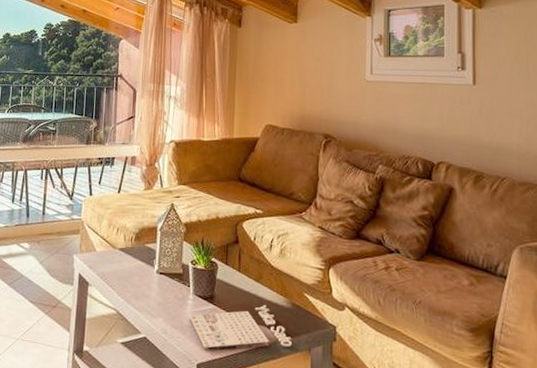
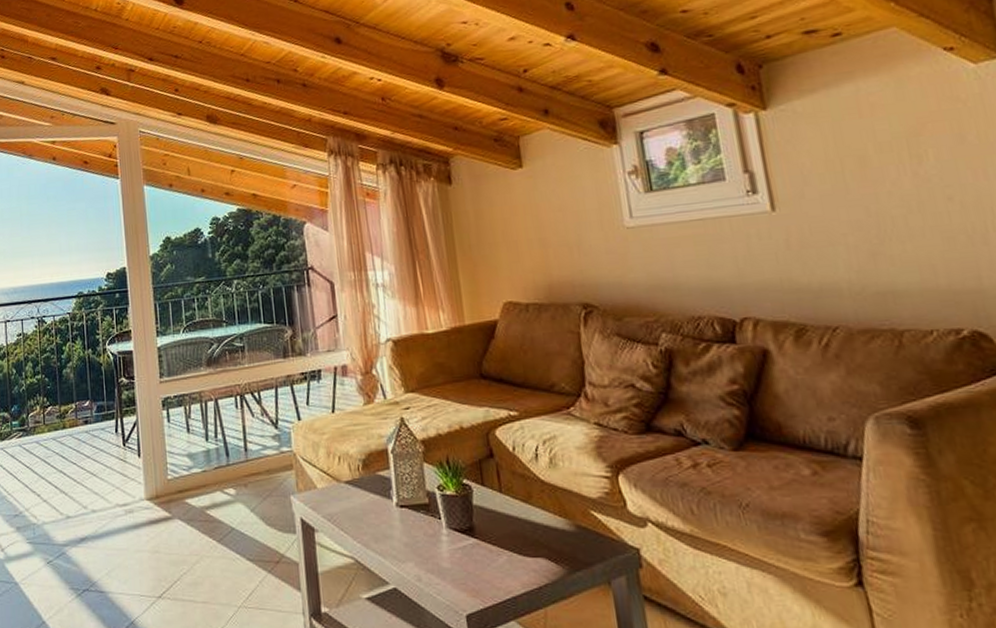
magazine: present [189,304,292,351] -> none [447,530,585,595]

